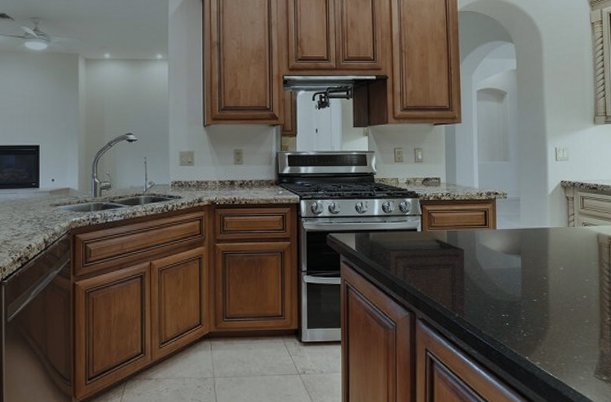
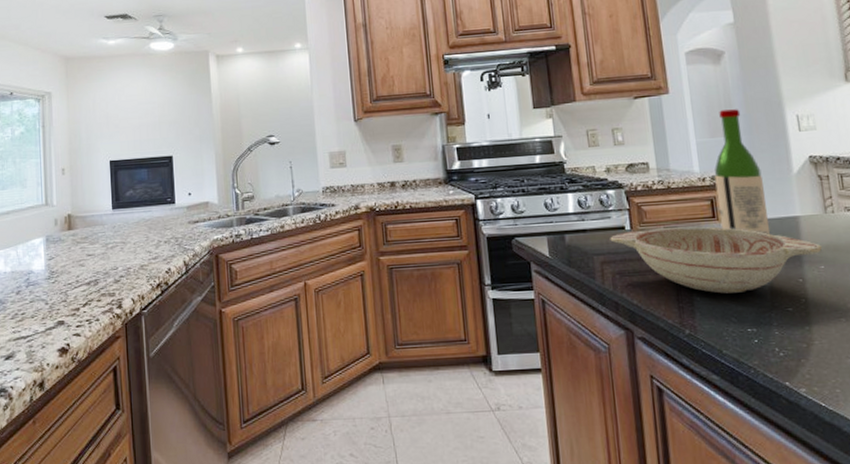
decorative bowl: none [404,232,563,286] -> present [610,226,823,294]
wine bottle: none [489,140,527,241] -> present [714,109,771,235]

